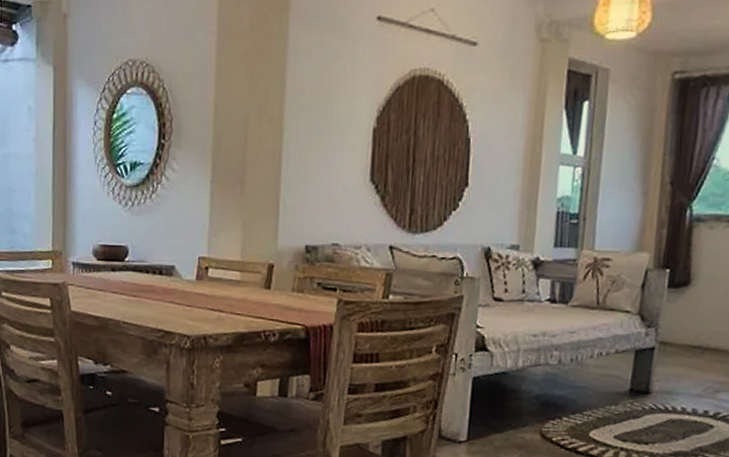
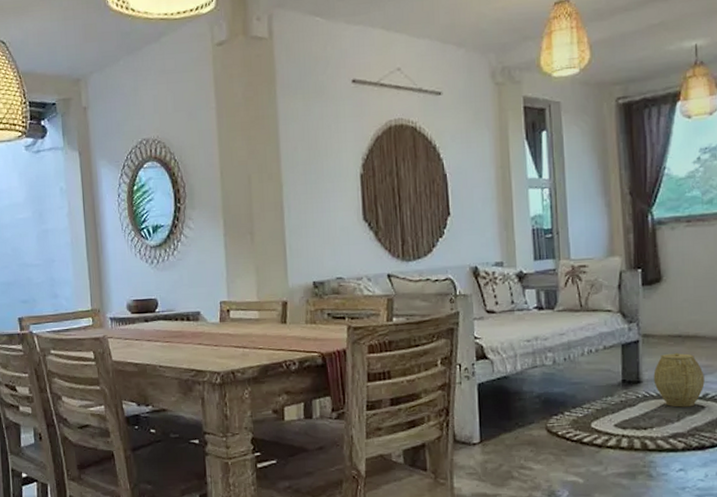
woven basket: none [663,365,719,425] -> present [653,352,705,407]

